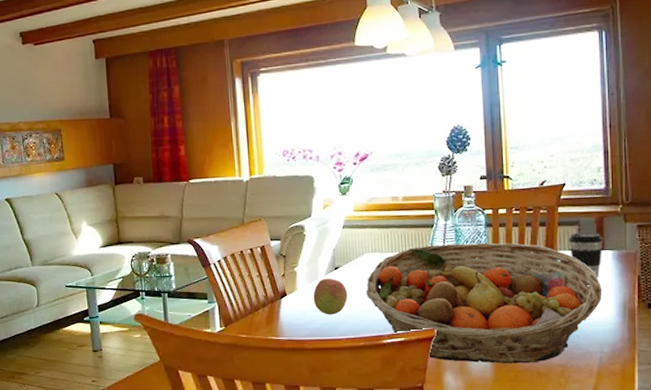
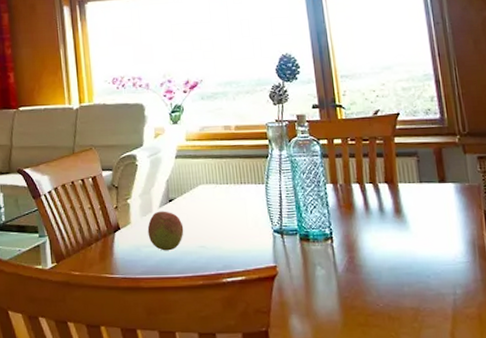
fruit basket: present [366,242,603,364] -> none [202,174,449,306]
coffee cup: present [568,232,603,278] -> none [407,164,445,212]

